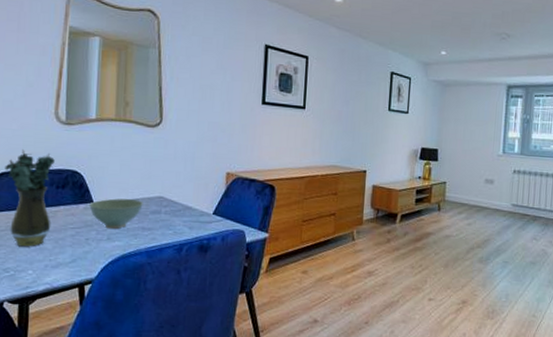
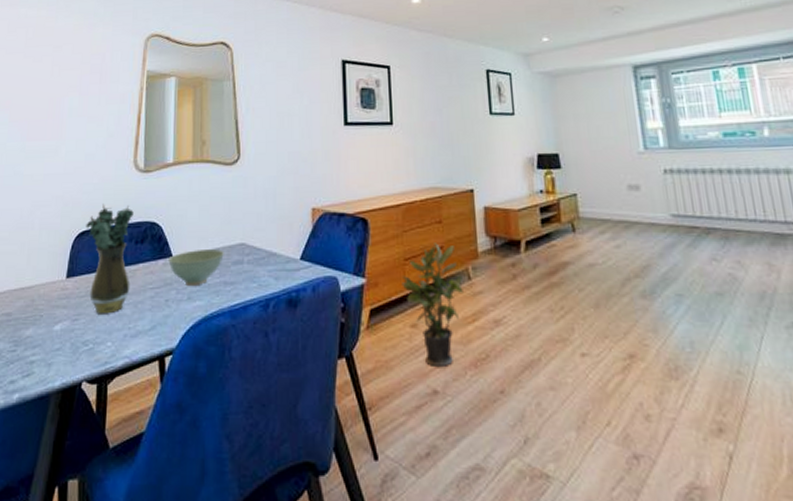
potted plant: none [298,210,348,303] -> present [401,243,463,366]

